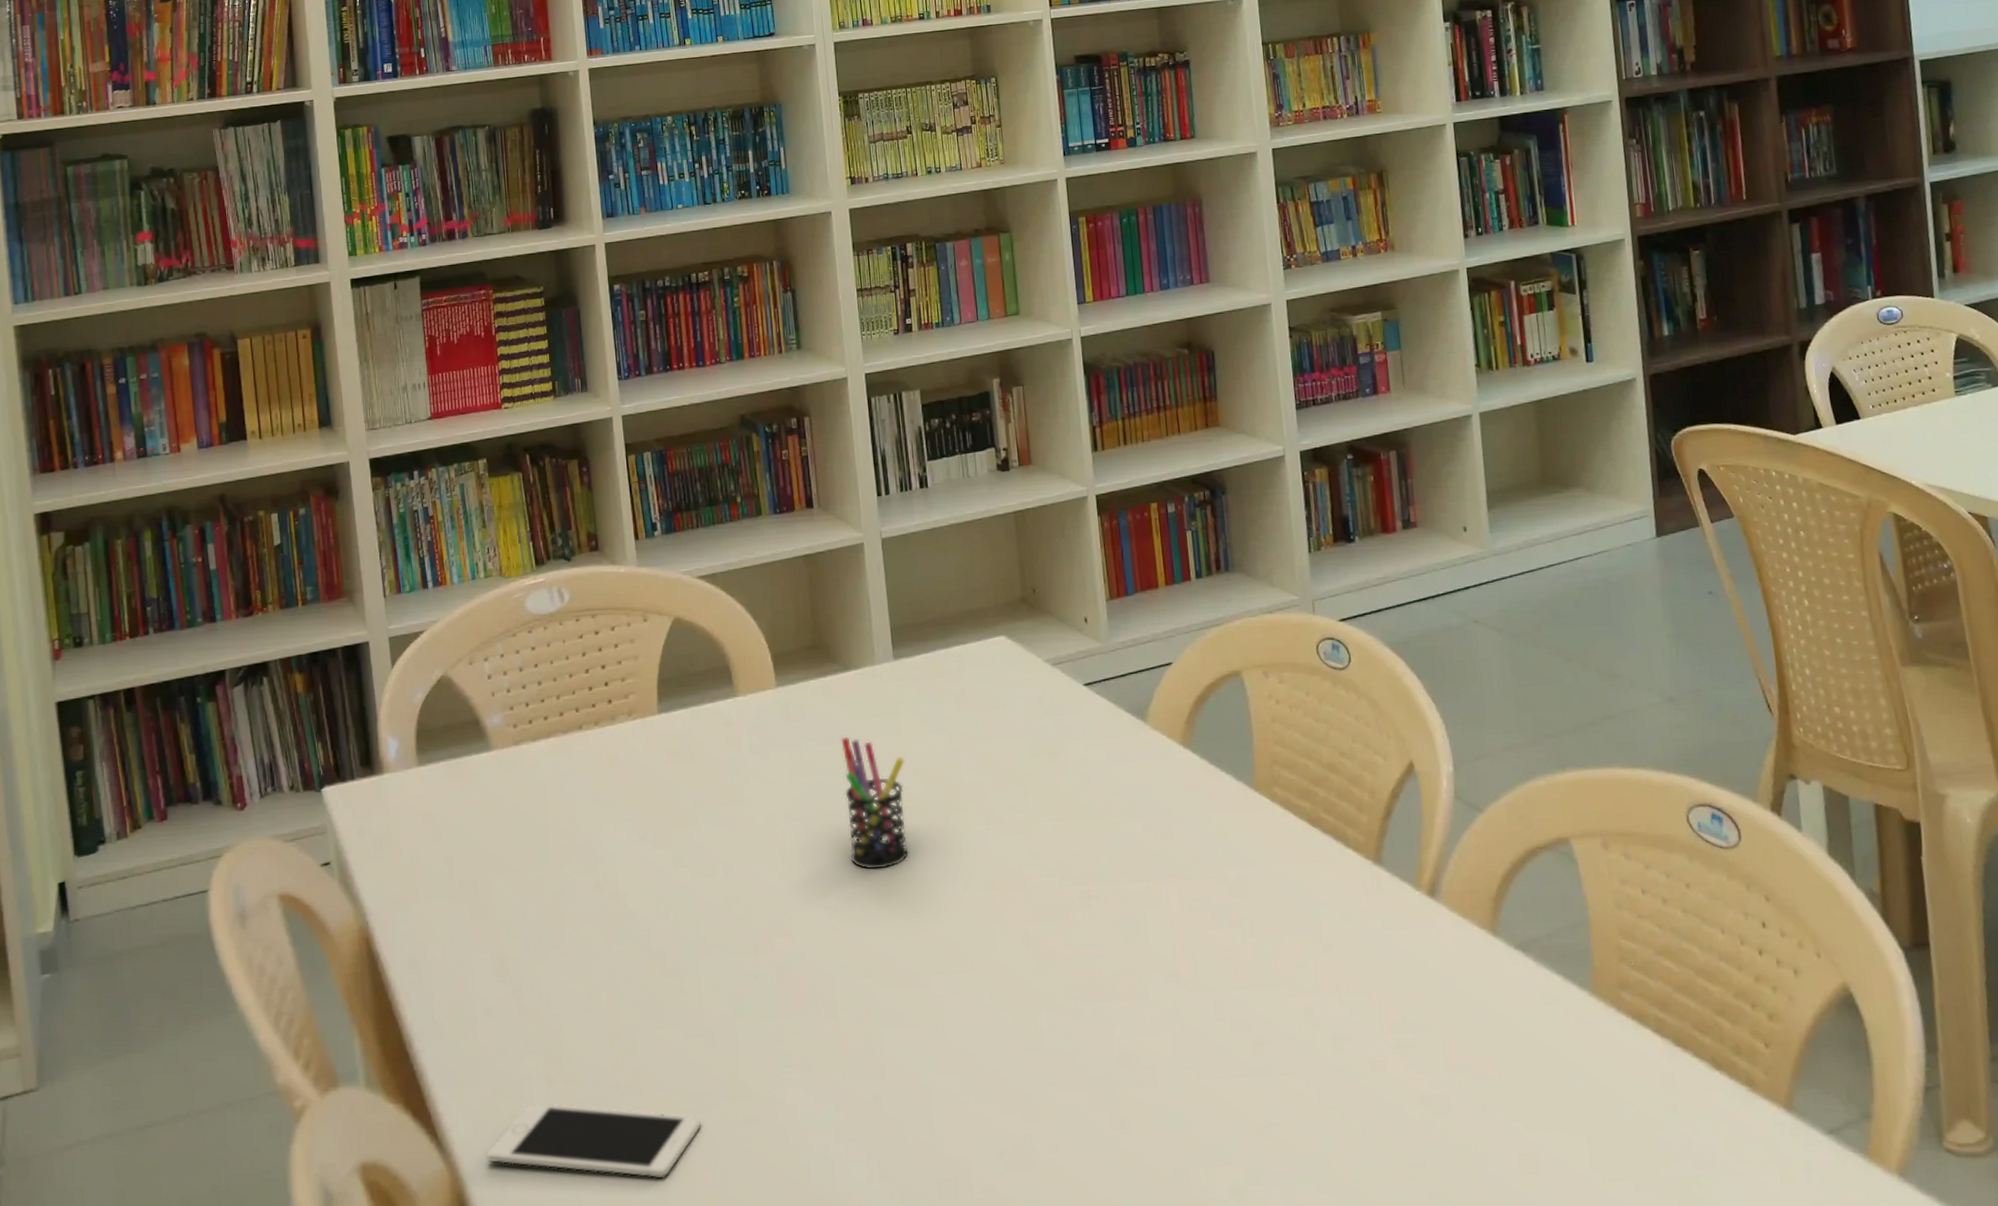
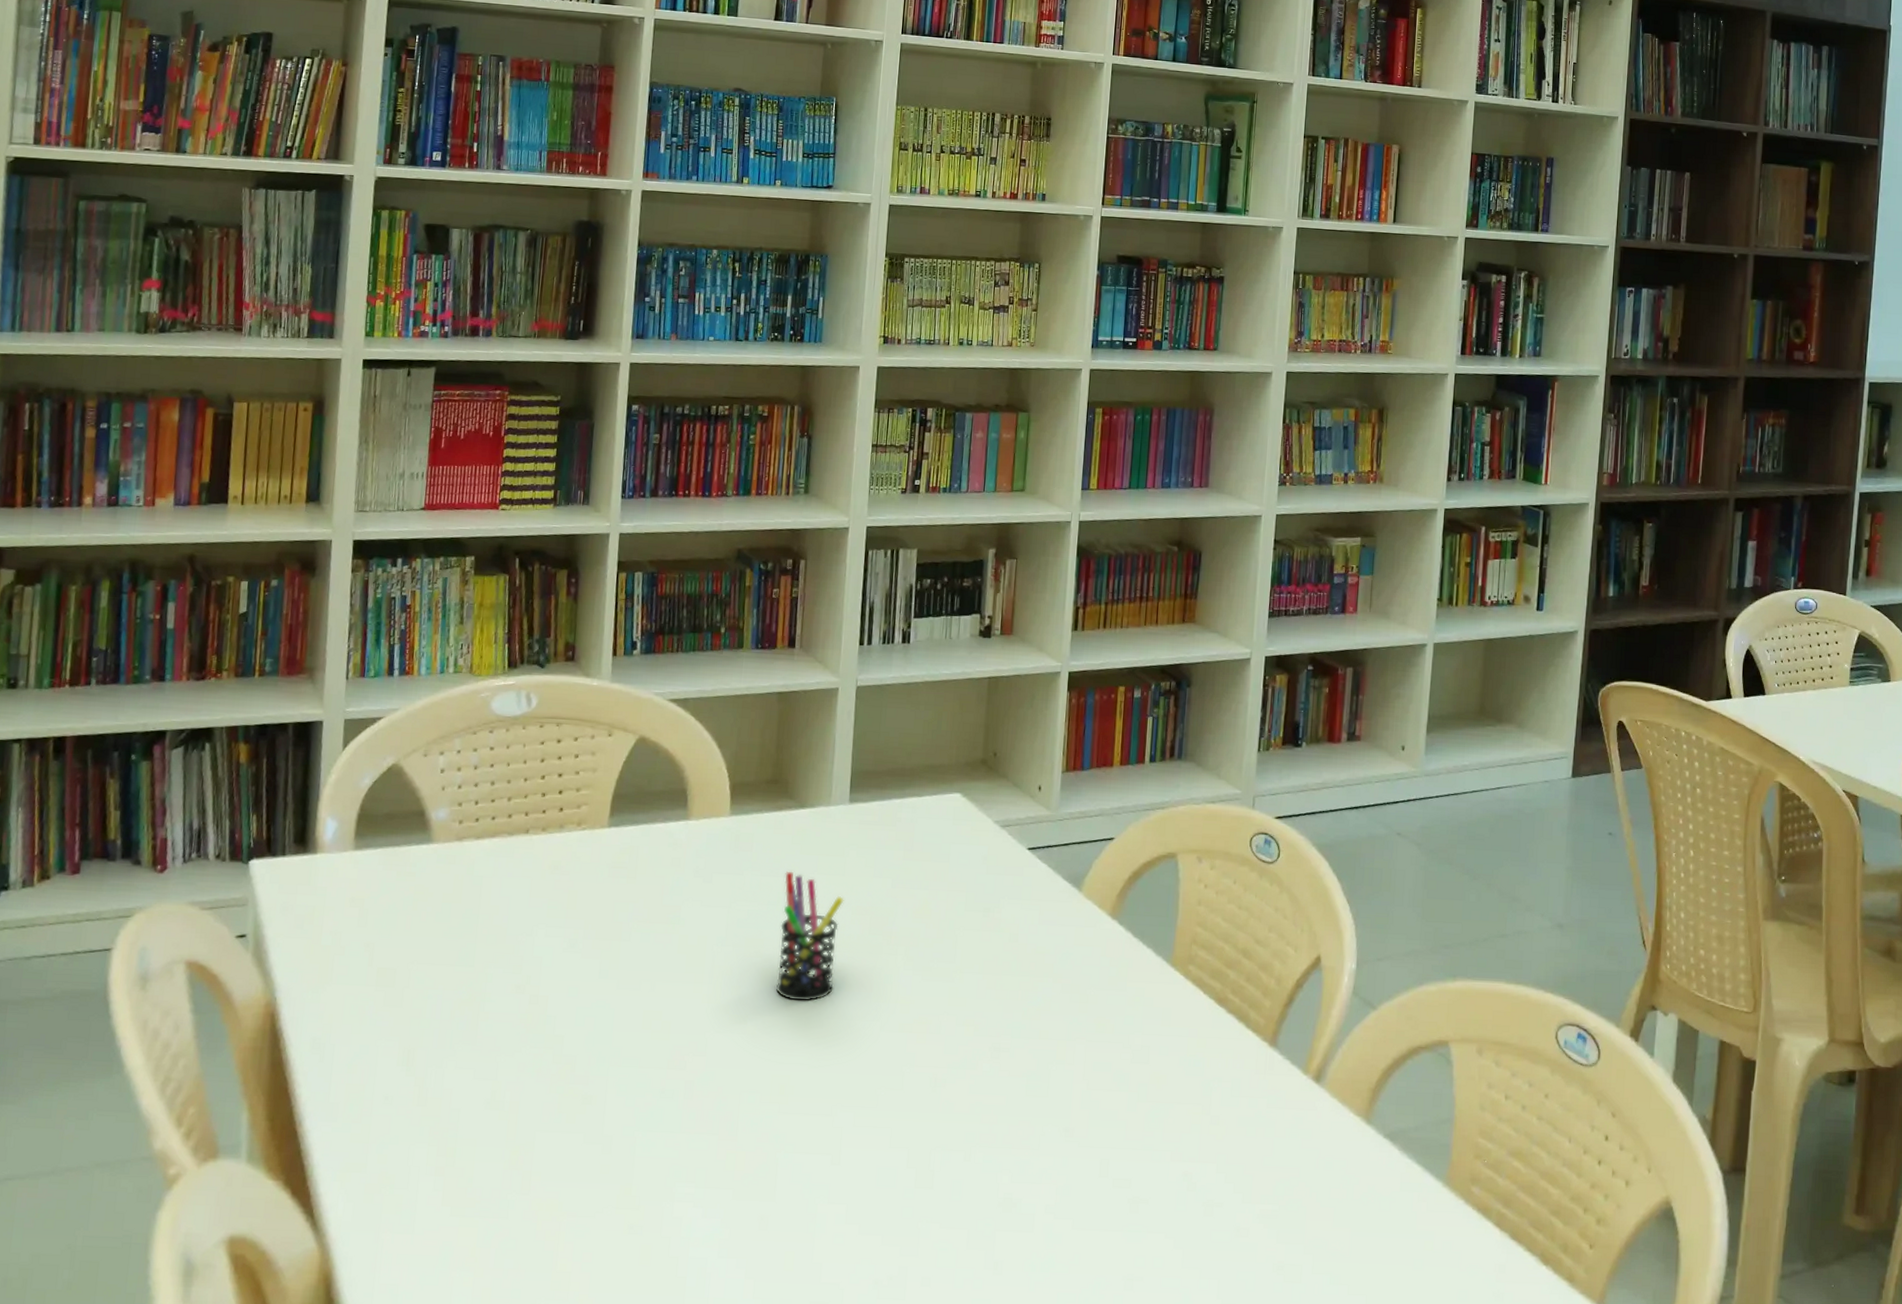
cell phone: present [486,1103,702,1178] -> none [361,1193,586,1278]

